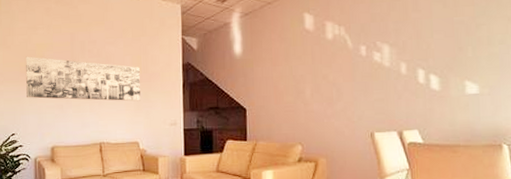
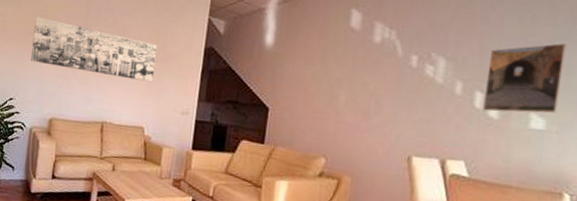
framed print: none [424,19,486,85] -> present [482,43,567,114]

